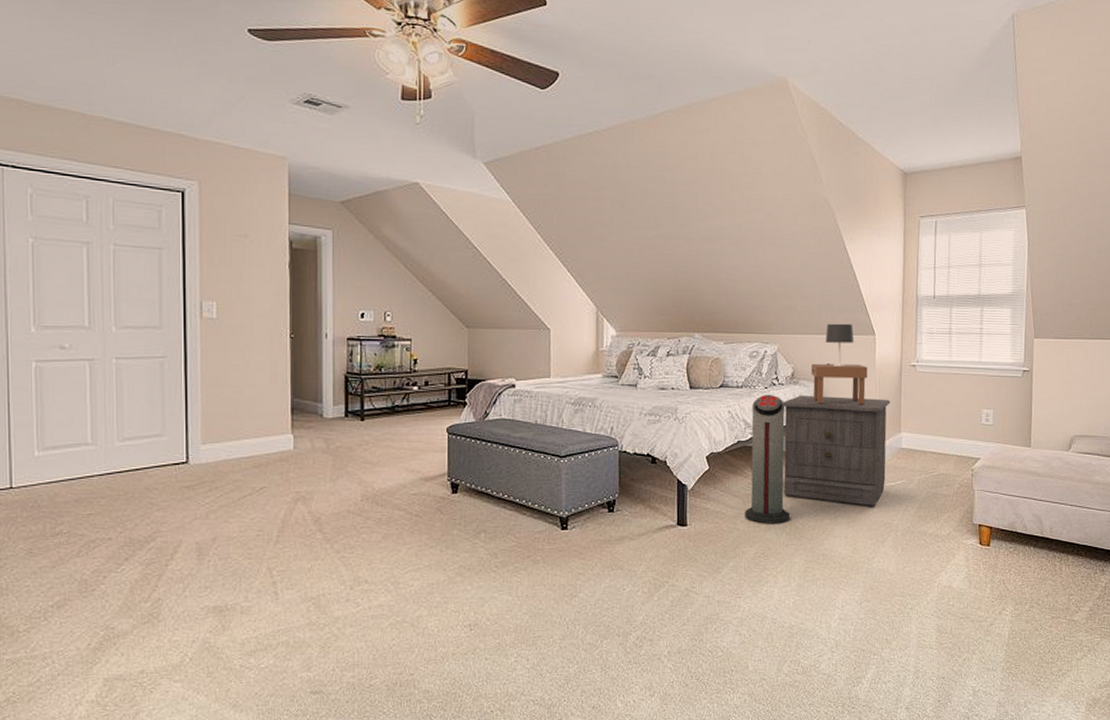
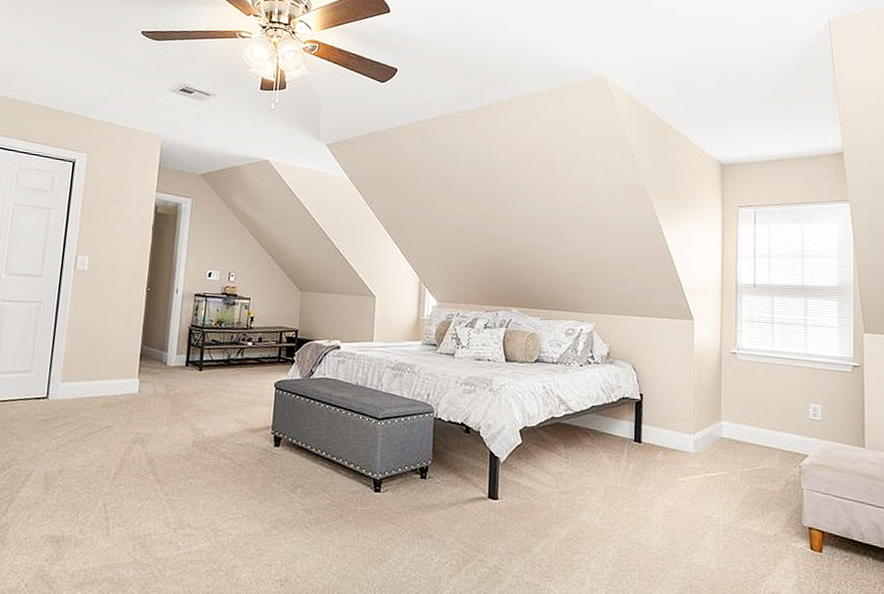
air purifier: present [745,394,791,524] -> none [557,371,605,506]
nightstand: present [783,396,891,506] -> none [597,376,710,497]
table lamp: present [811,323,868,406] -> none [627,306,686,391]

